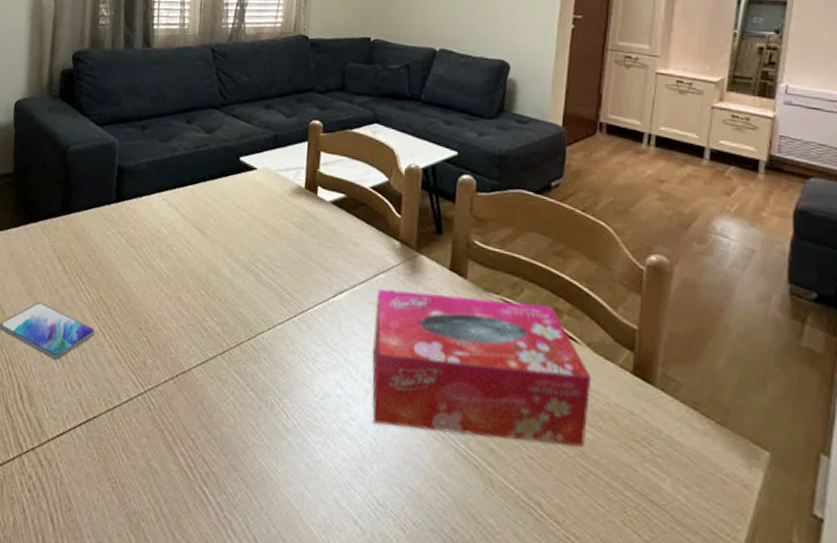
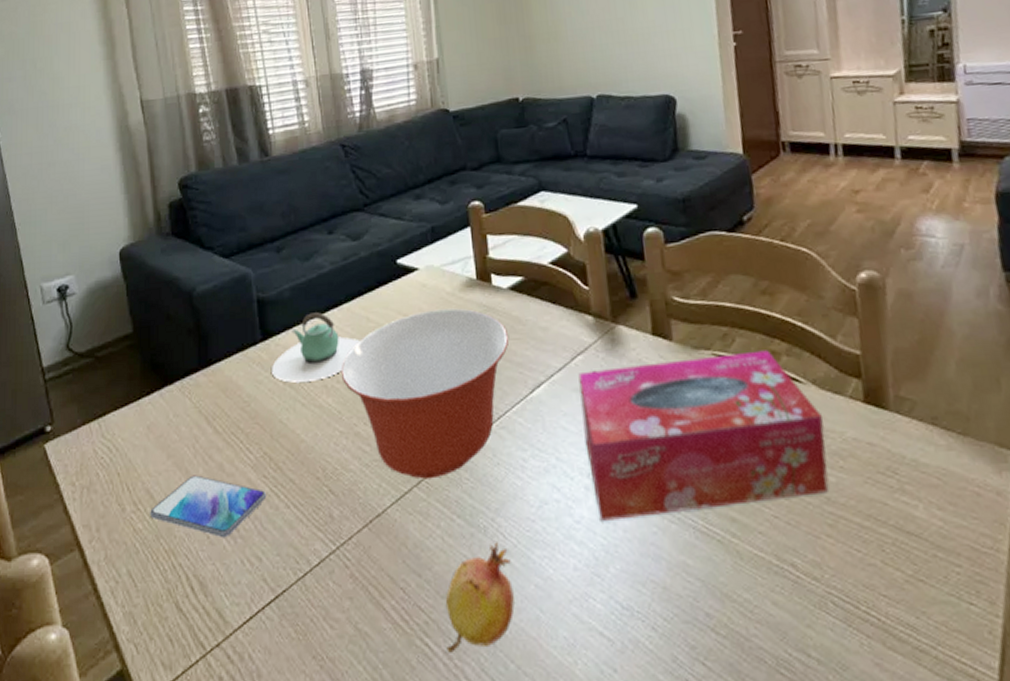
teapot: none [119,187,198,246] -> present [272,312,362,383]
mixing bowl: none [175,206,324,352] -> present [340,308,509,480]
fruit: none [220,419,290,508] -> present [445,542,515,653]

